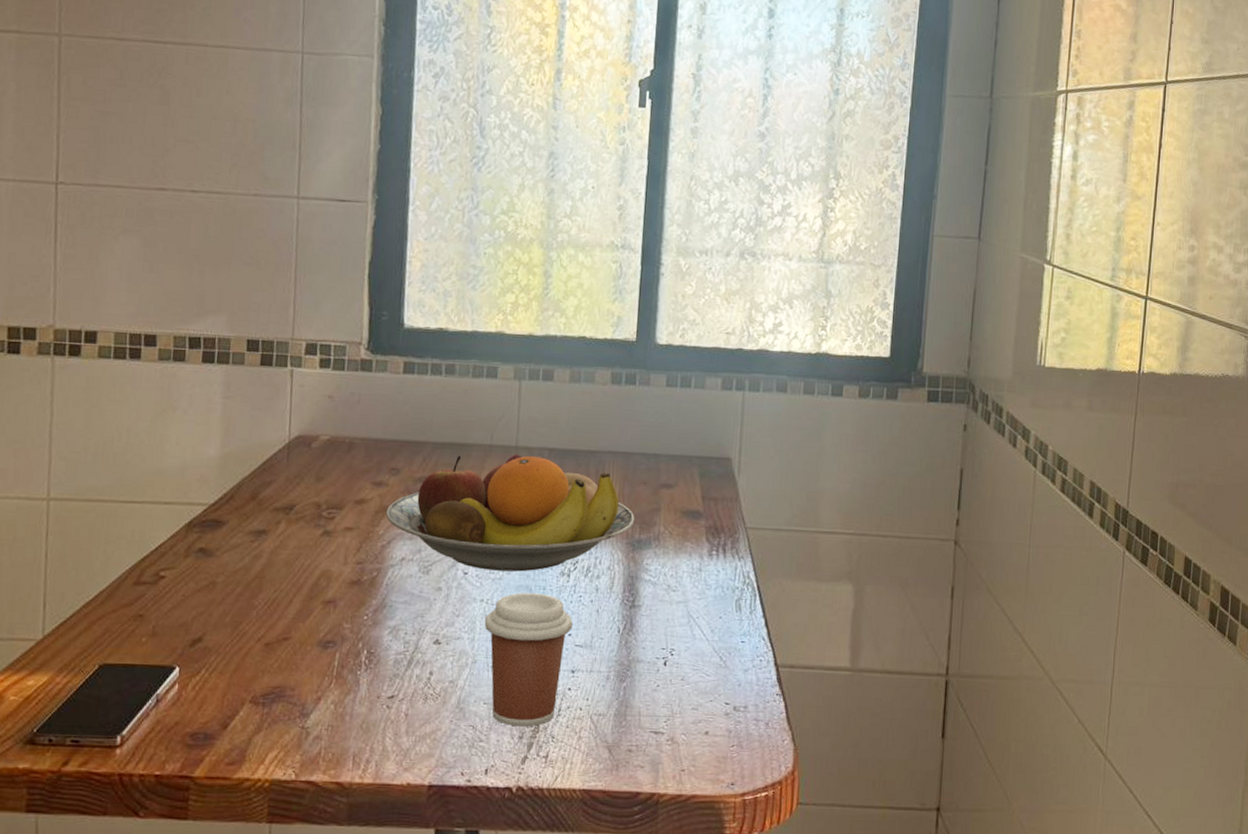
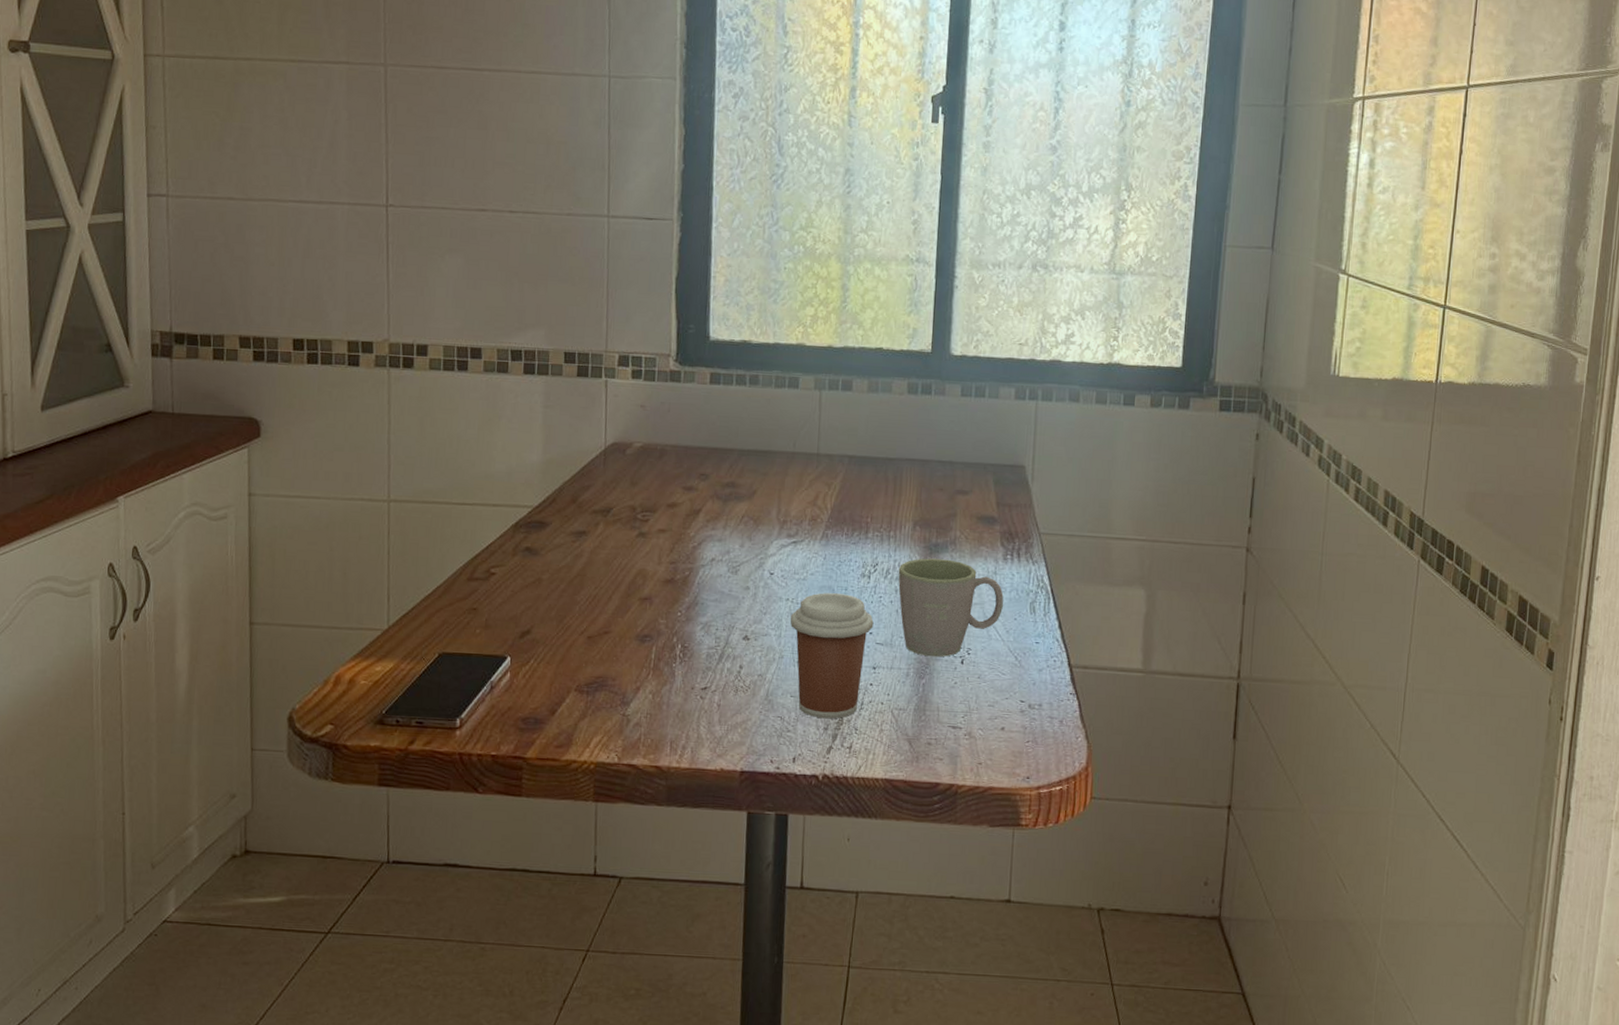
fruit bowl: present [385,454,635,572] -> none [696,461,932,573]
mug: none [599,555,708,659] -> present [898,558,1004,657]

